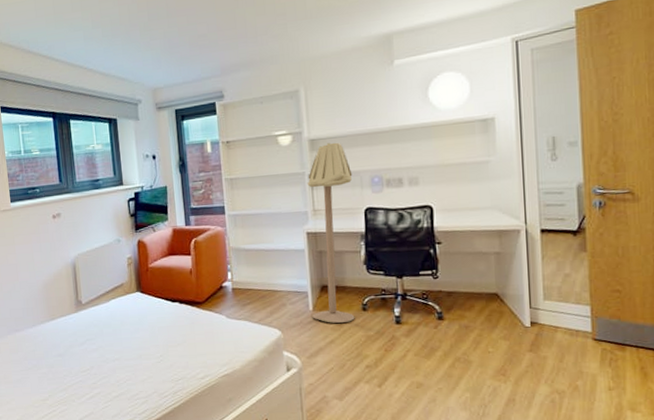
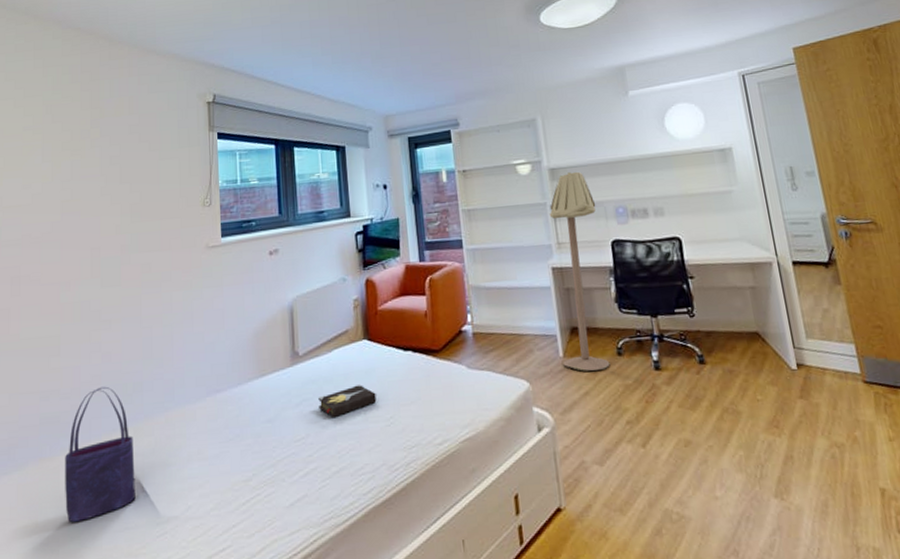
hardback book: none [99,328,149,355] -> present [318,383,377,419]

